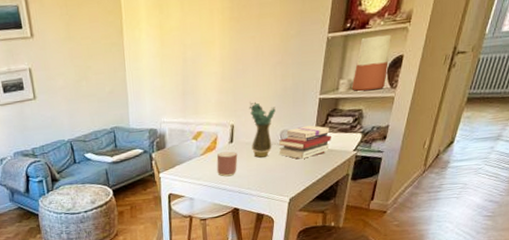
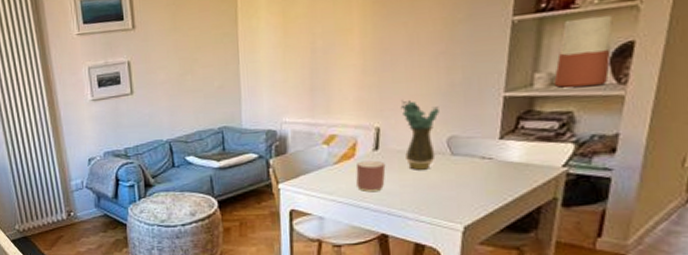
books: present [278,125,331,160] -> none [444,130,526,175]

